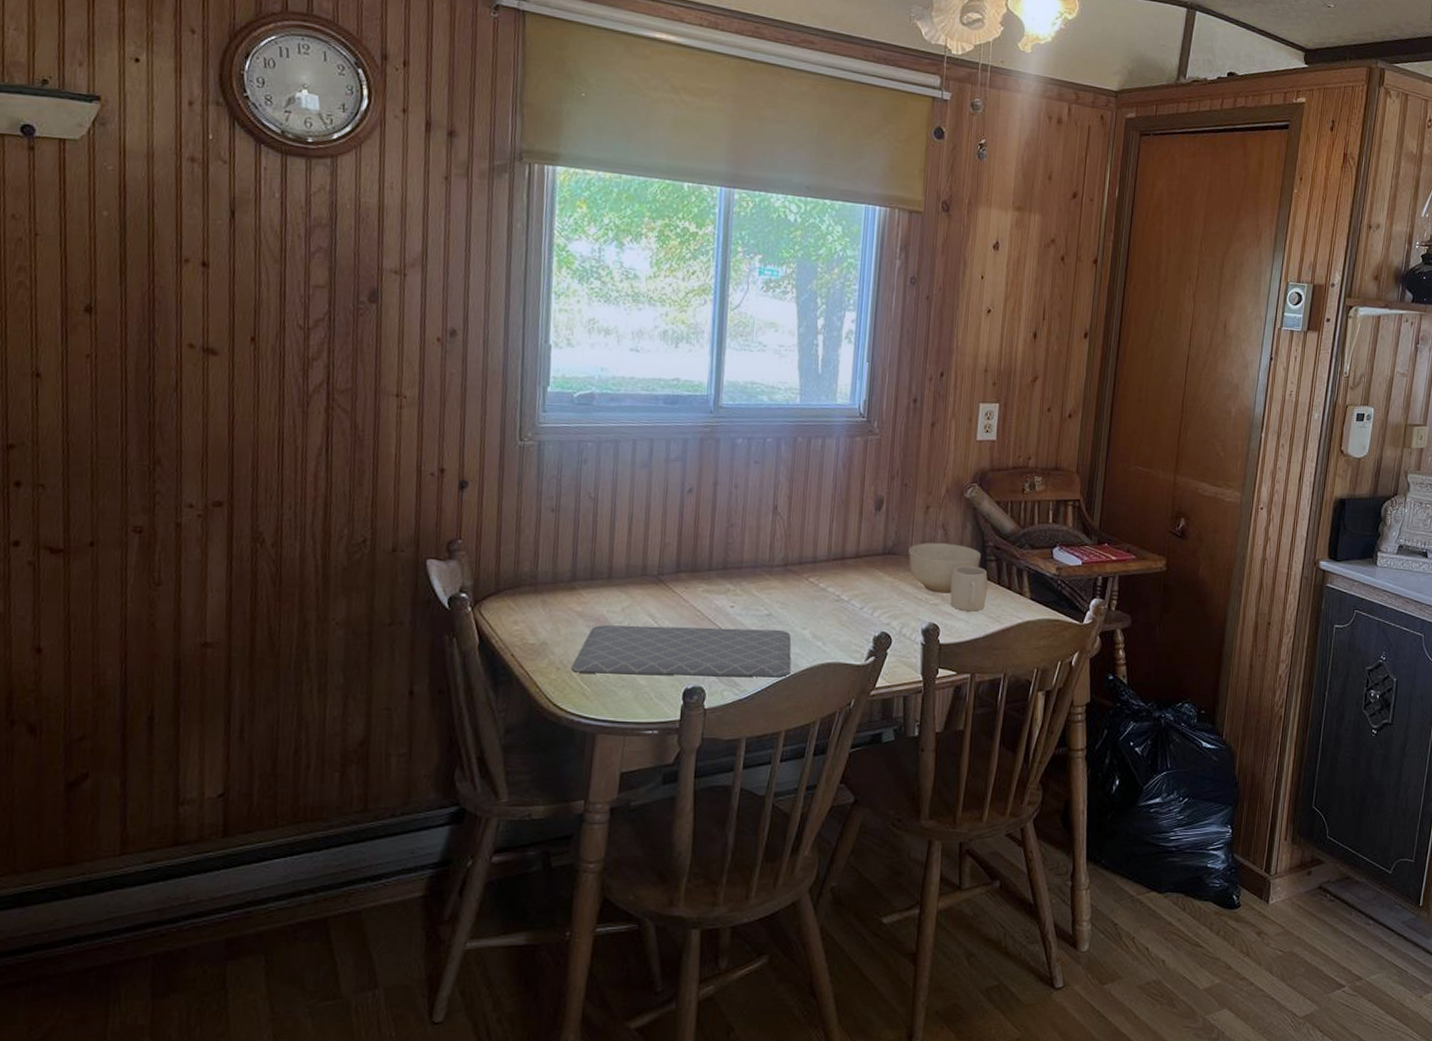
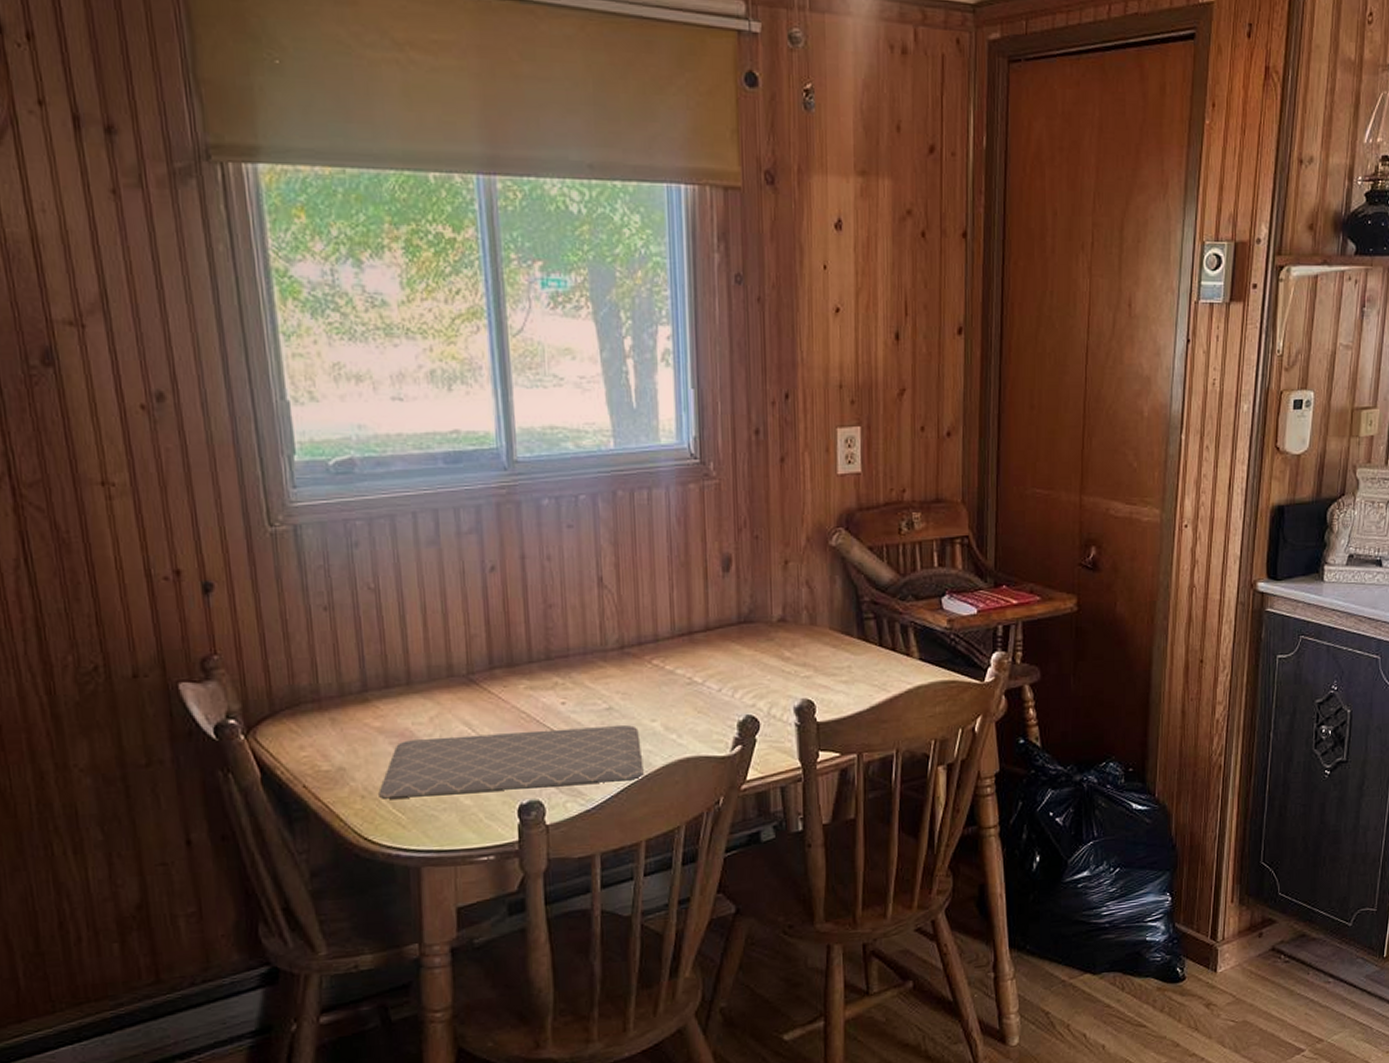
bowl: present [908,542,982,594] -> none [768,602,857,663]
mug: present [950,565,988,612] -> none [823,627,868,681]

